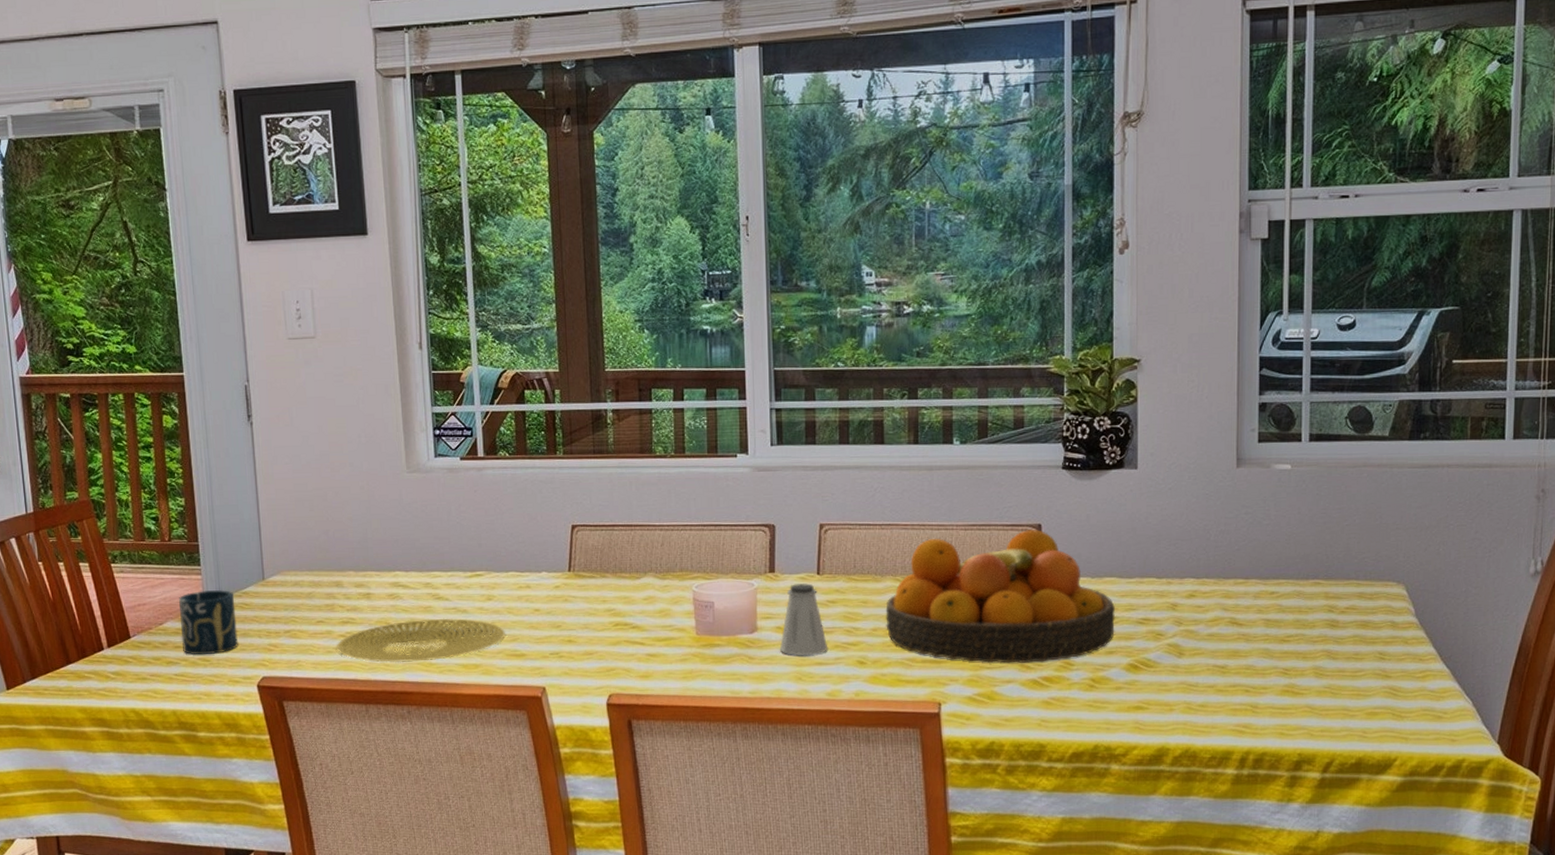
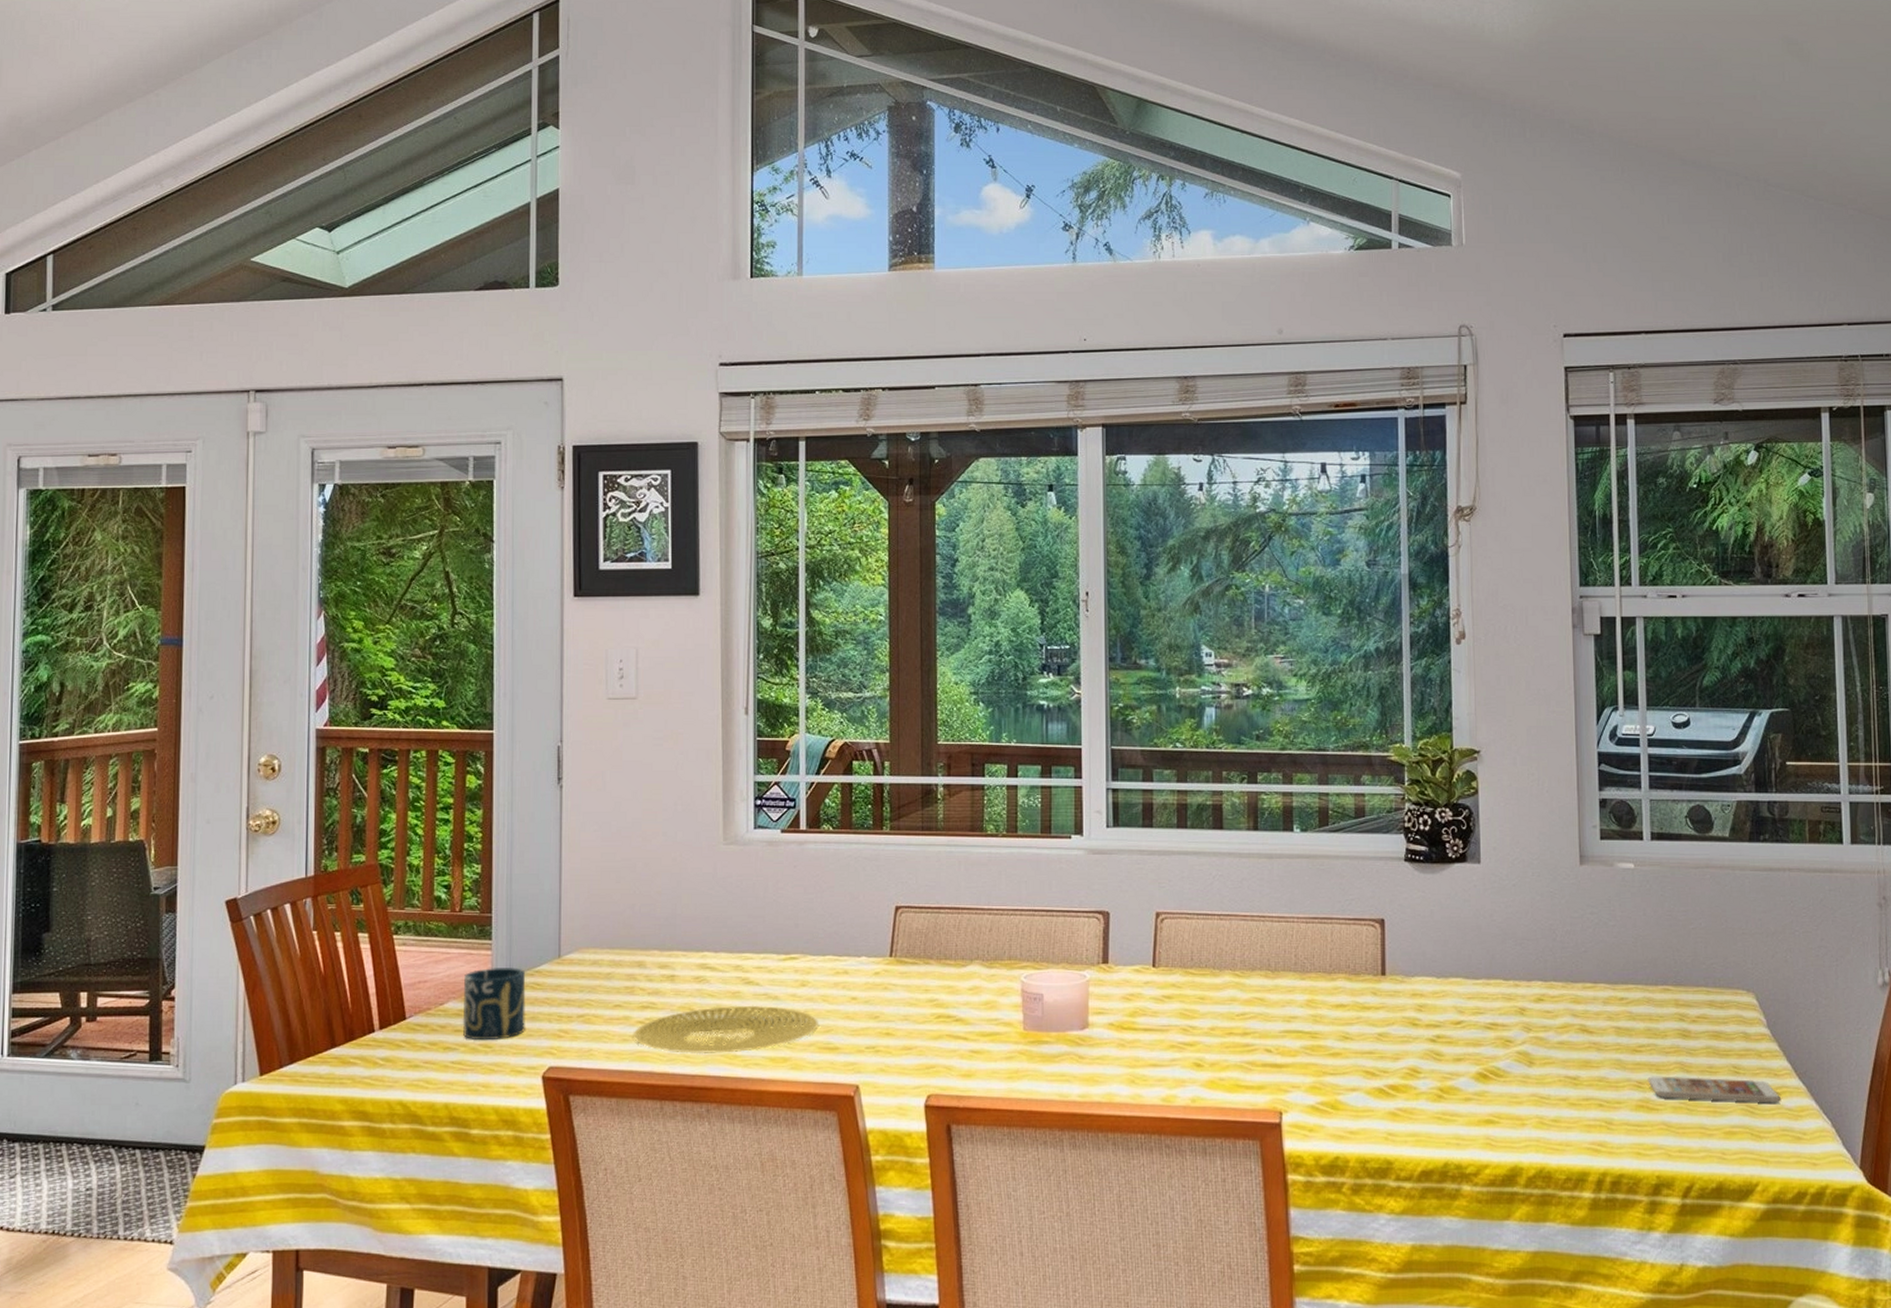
saltshaker: present [779,583,828,656] -> none [1111,976,1164,1056]
fruit bowl: present [886,530,1115,663] -> none [1224,925,1462,1069]
smartphone: none [1294,663,1424,686] -> present [1647,1076,1780,1103]

